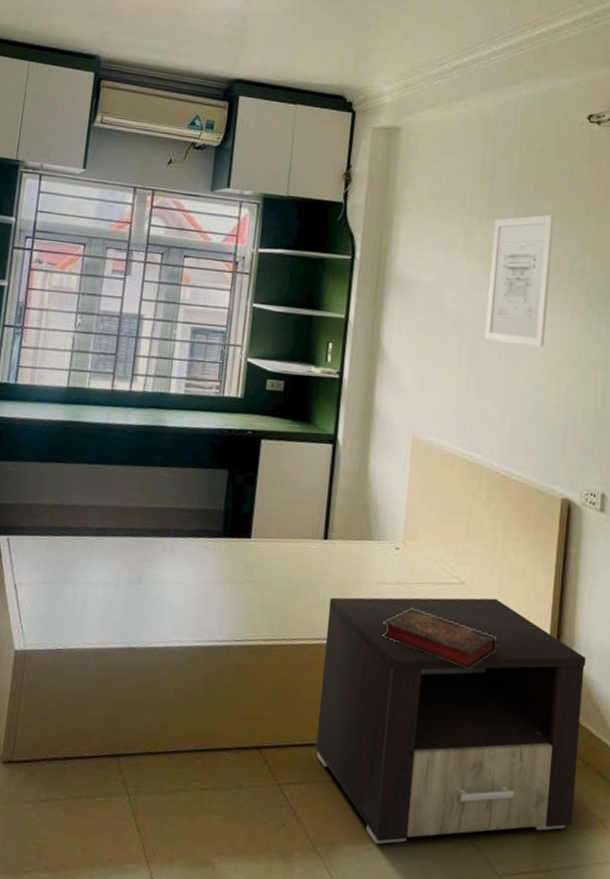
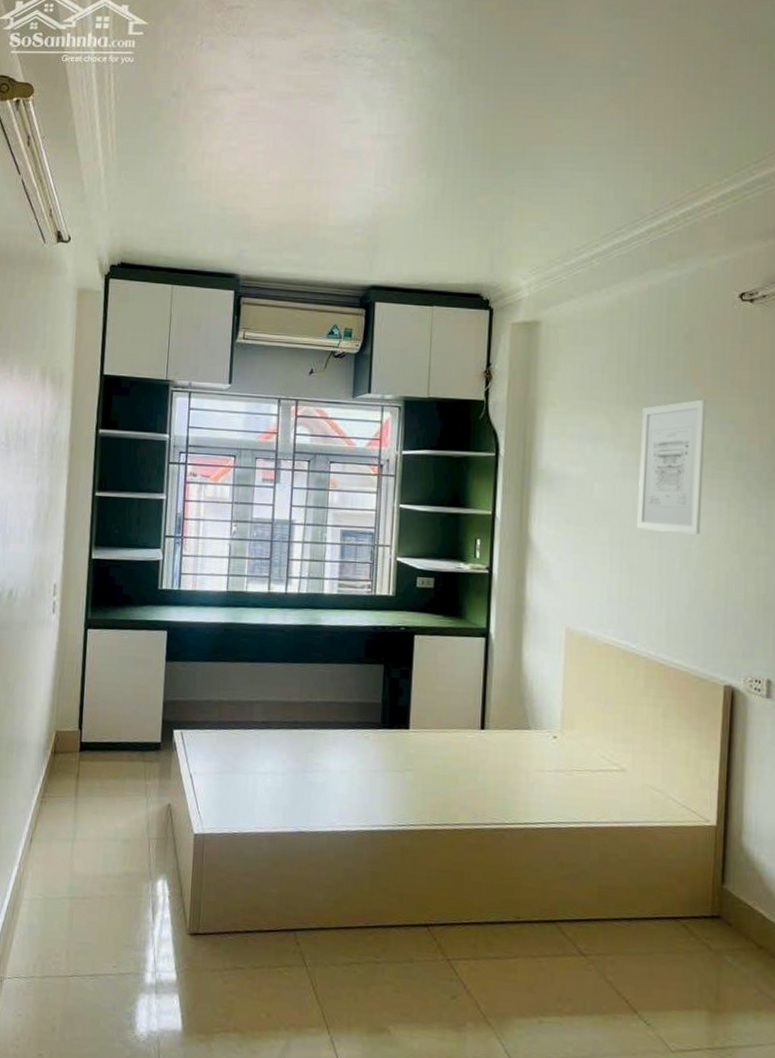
nightstand: present [316,597,586,845] -> none [483,784,756,1018]
book: present [381,608,498,670] -> none [542,794,662,854]

